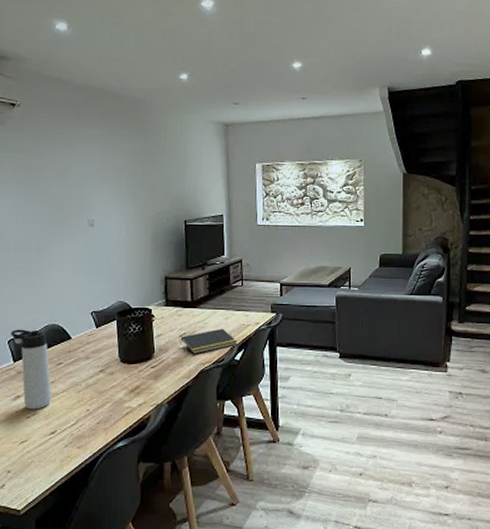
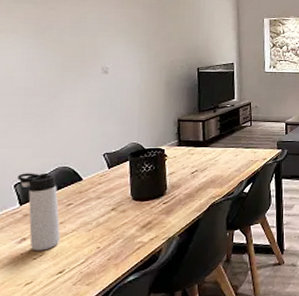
notepad: present [180,328,238,354] -> none [192,164,246,189]

